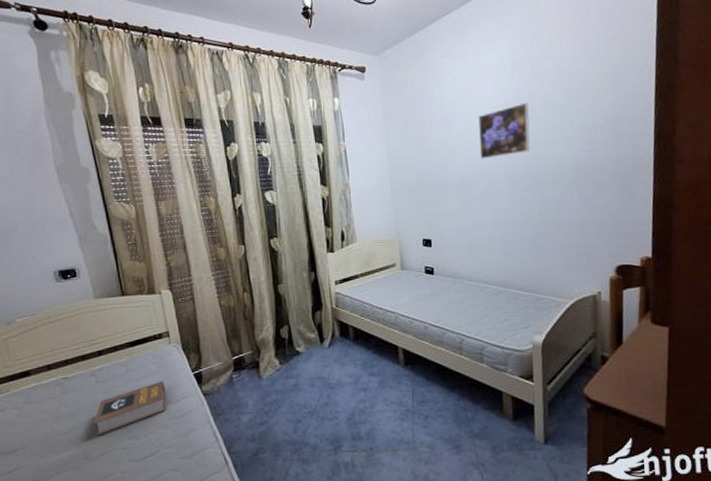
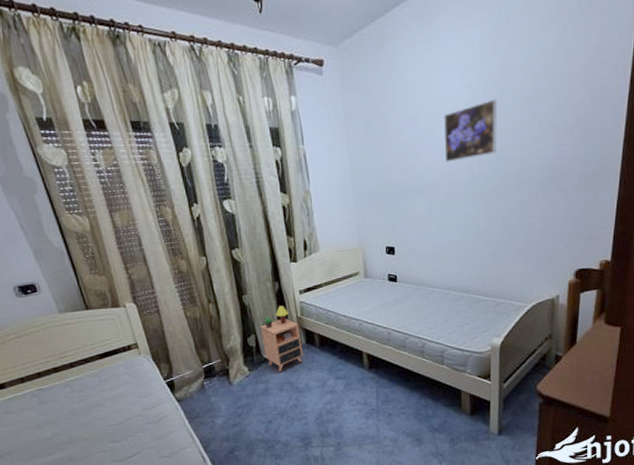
book: present [93,381,166,436] -> none [73,389,142,441]
nightstand: none [293,296,336,366] -> present [260,306,303,372]

